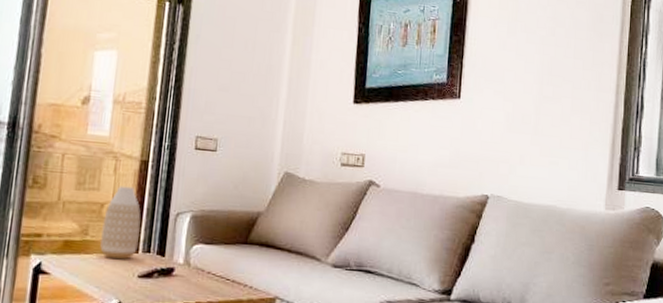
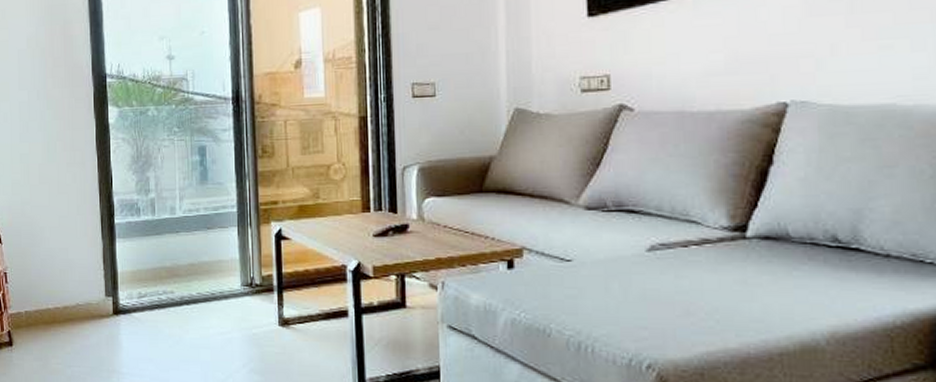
vase: present [99,185,141,260] -> none [331,145,370,220]

